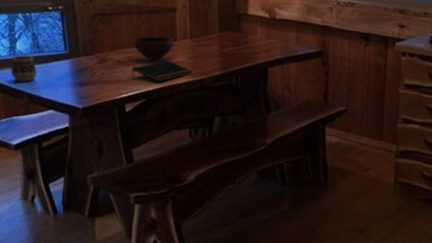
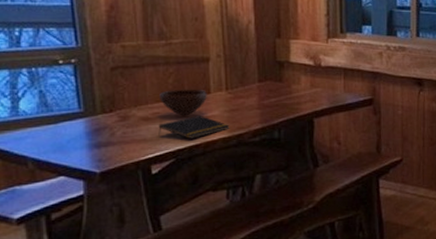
cup: present [11,55,36,82] -> none [12,115,44,146]

